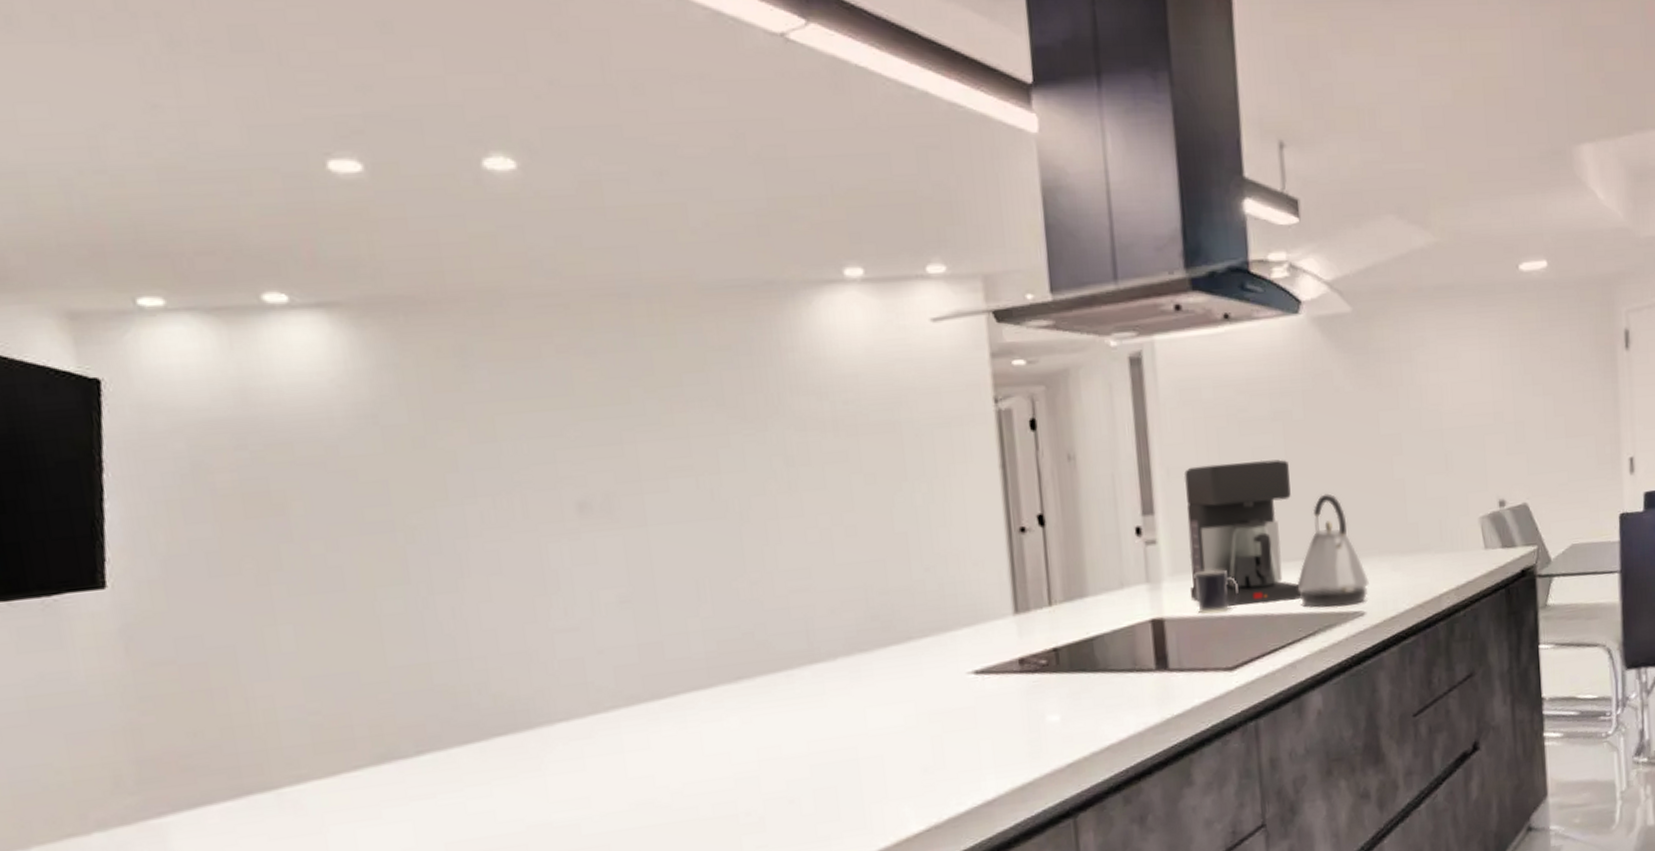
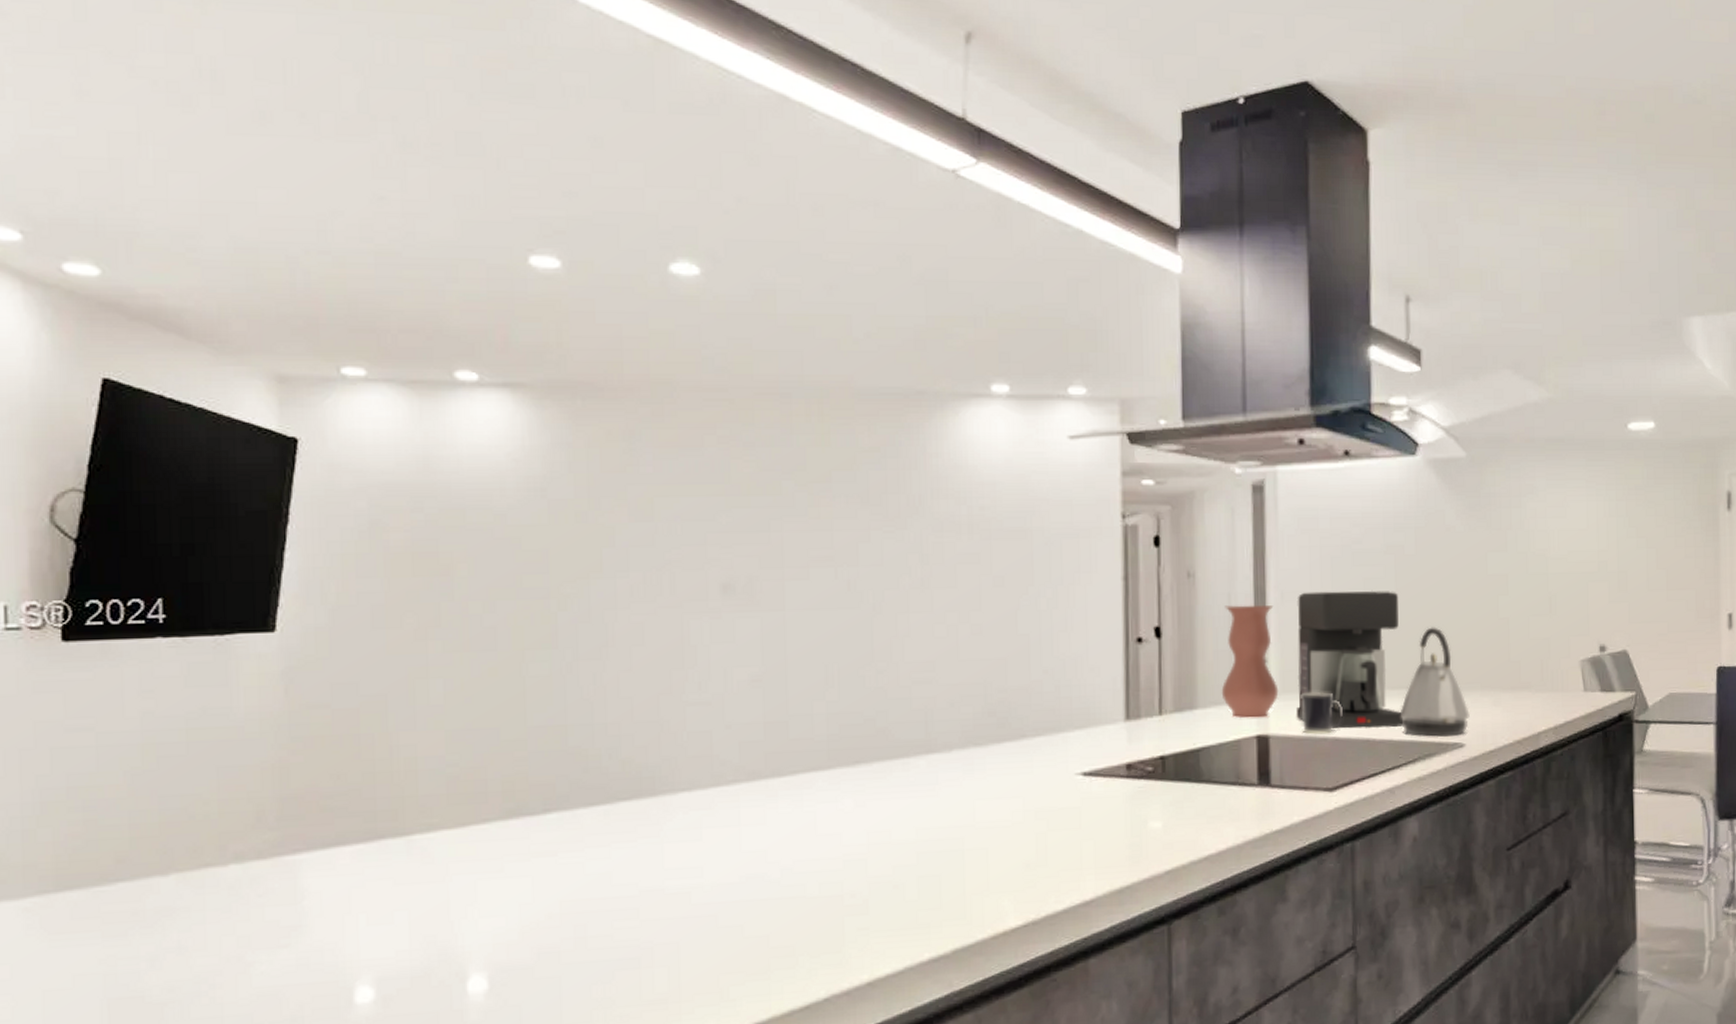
vase: none [1108,483,1171,603] -> present [1221,605,1279,719]

